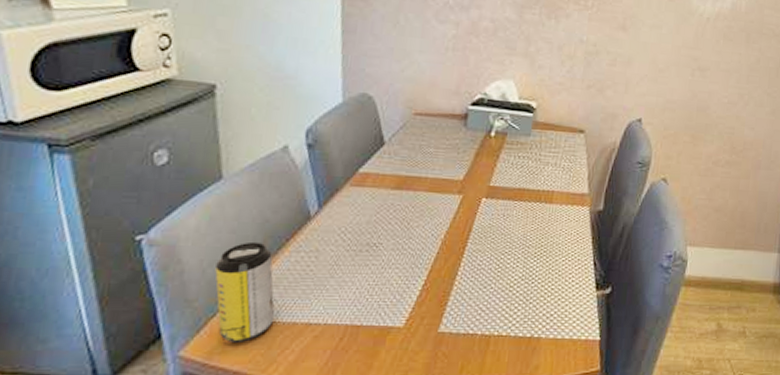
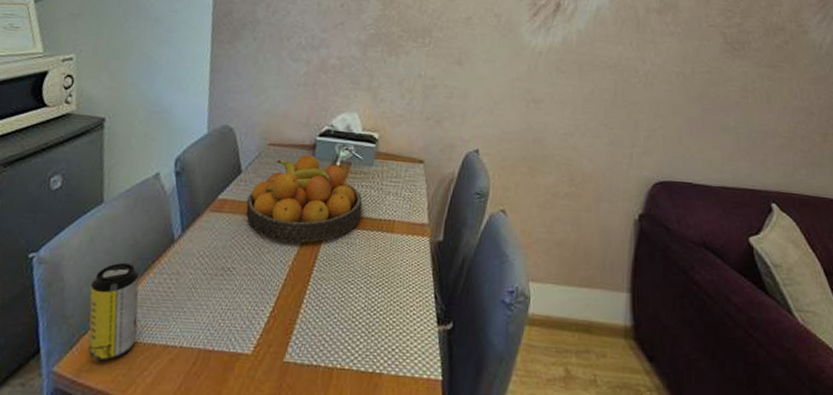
fruit bowl: none [391,125,520,216] -> present [246,154,363,243]

